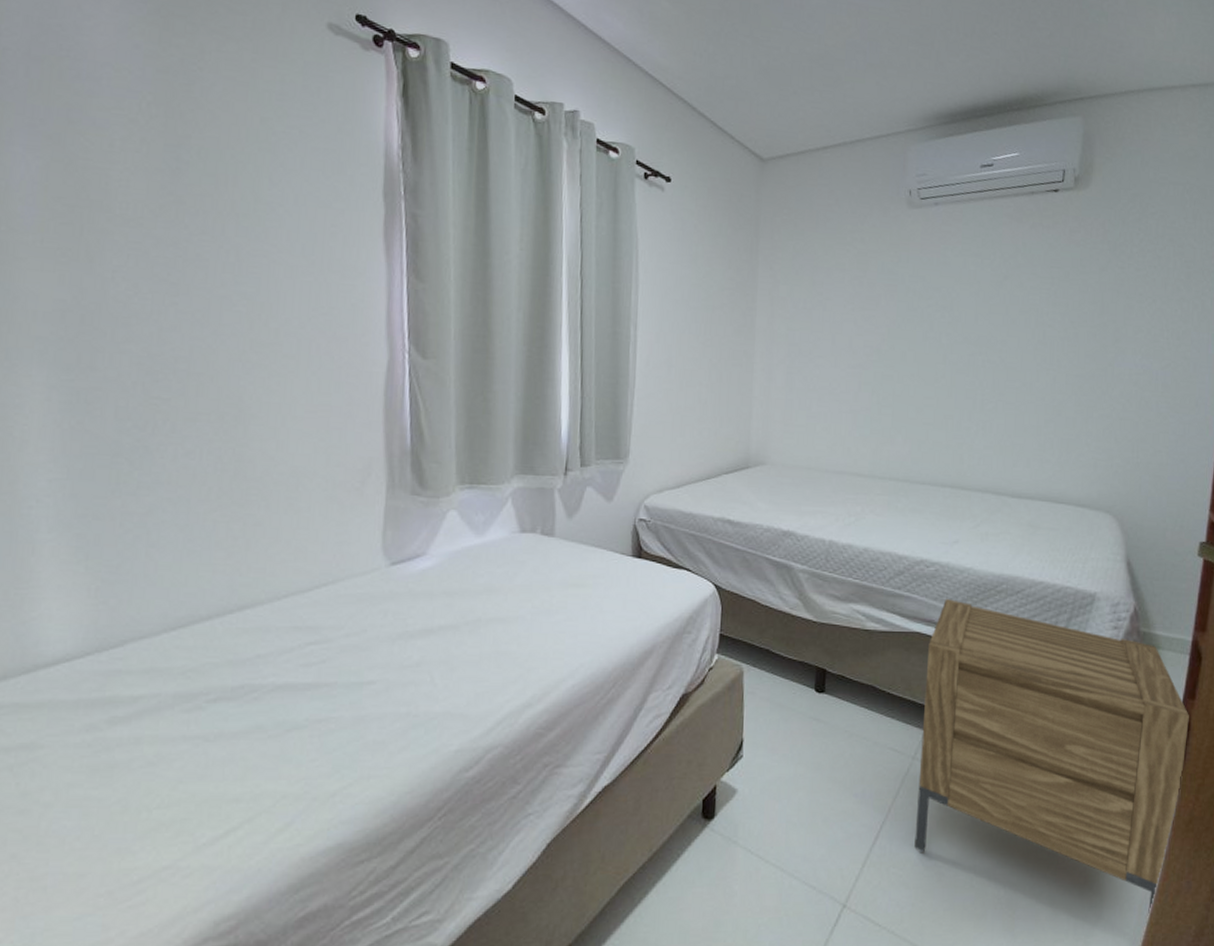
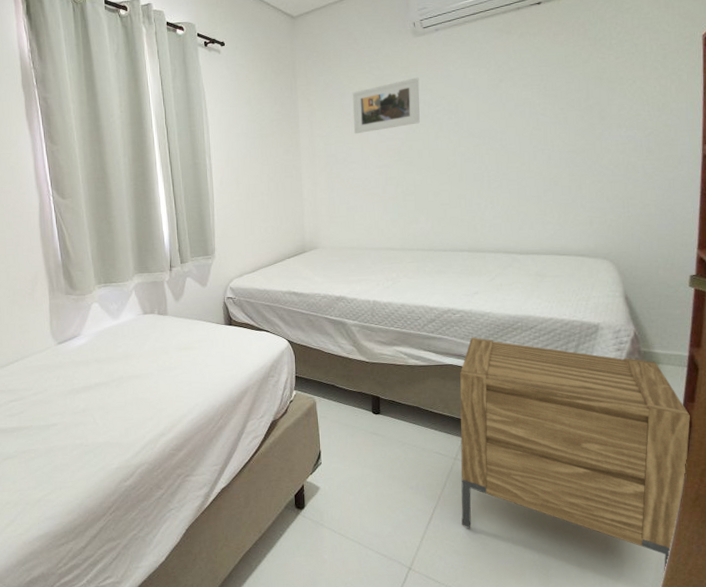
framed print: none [824,259,911,321] -> present [352,77,420,134]

